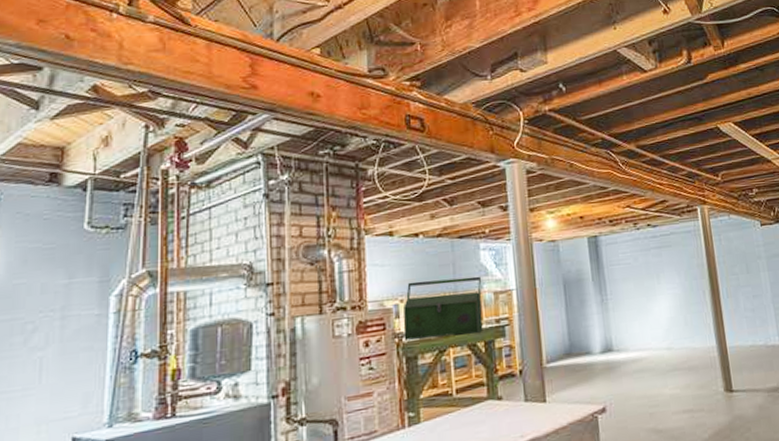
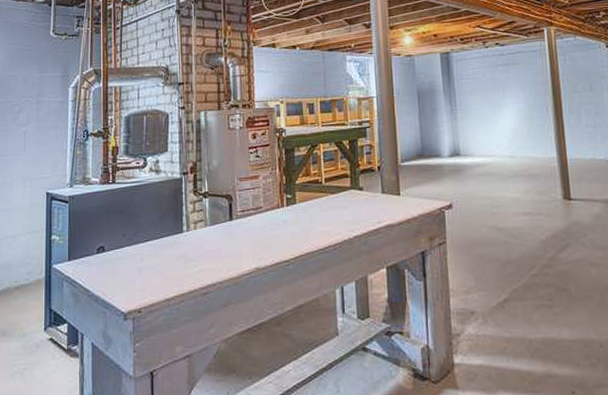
tool box: present [403,276,483,340] -> none [283,84,348,135]

